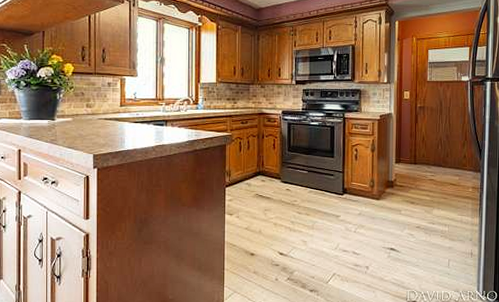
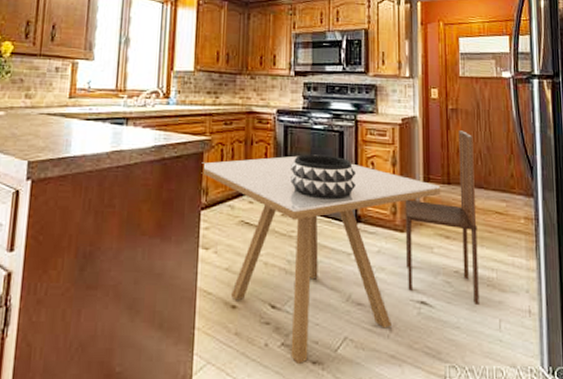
dining table: none [225,145,409,291] -> present [201,155,441,364]
decorative bowl: none [293,144,344,177] -> present [290,154,357,200]
dining chair: none [380,123,436,250] -> present [405,130,479,306]

